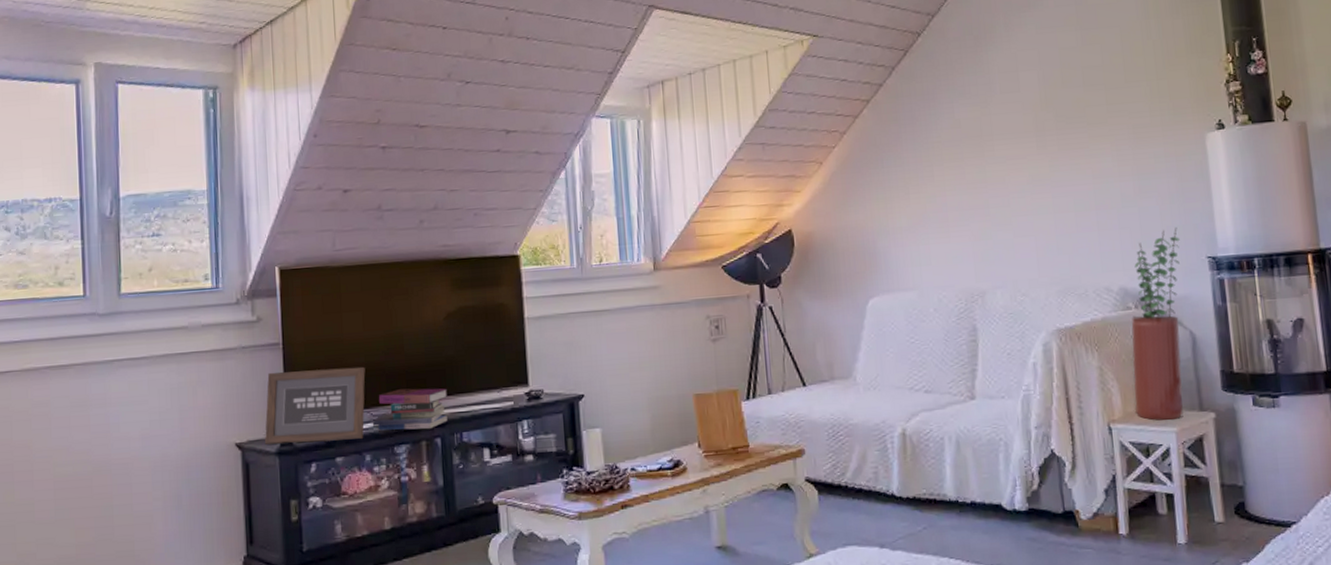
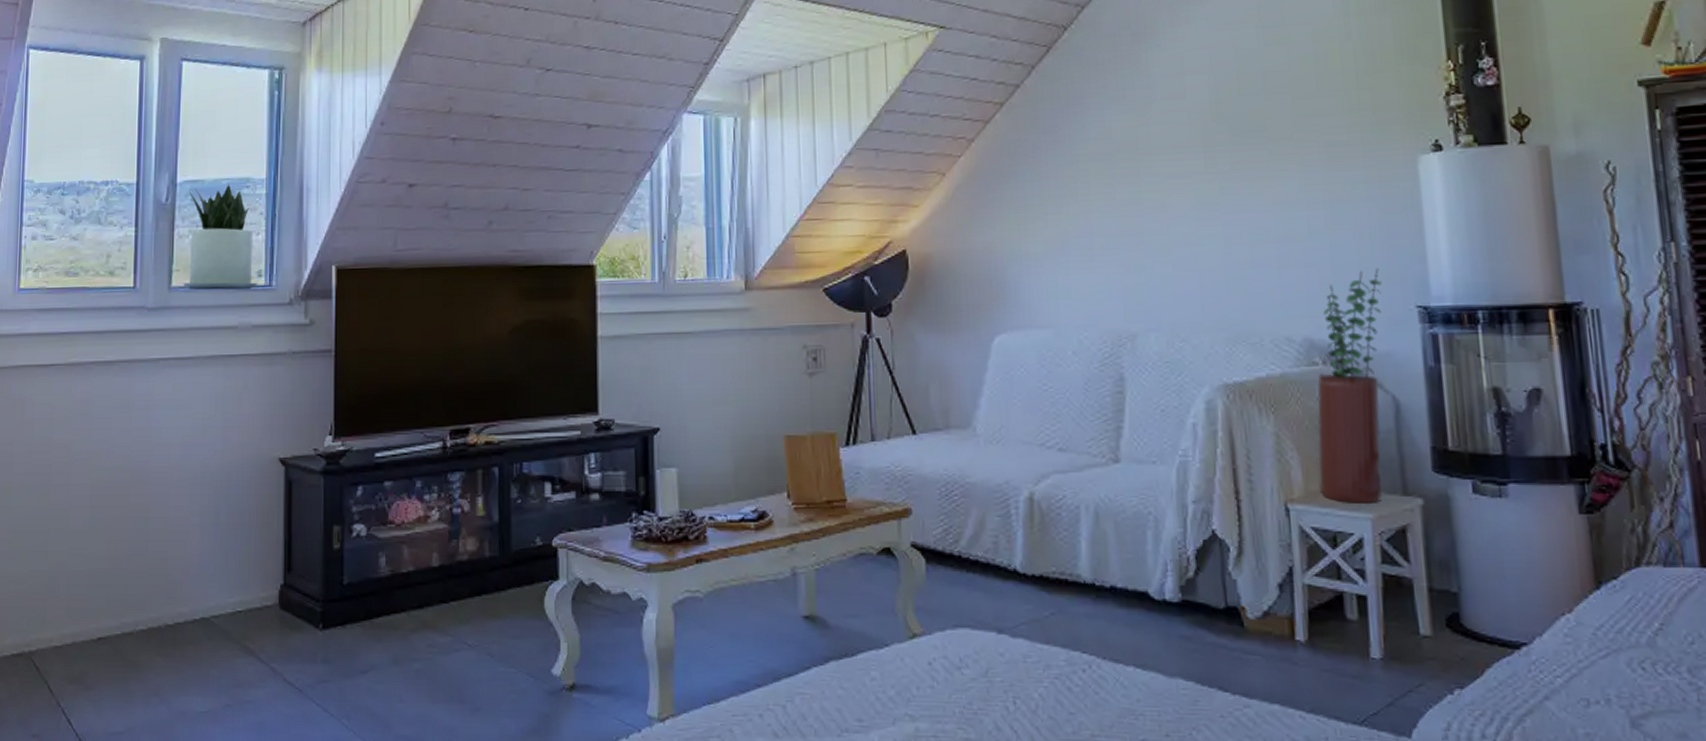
planter: none [131,196,205,296] -> present [182,184,258,291]
picture frame: present [264,366,366,445] -> none [309,381,421,463]
books: present [372,388,448,431] -> none [425,409,508,457]

